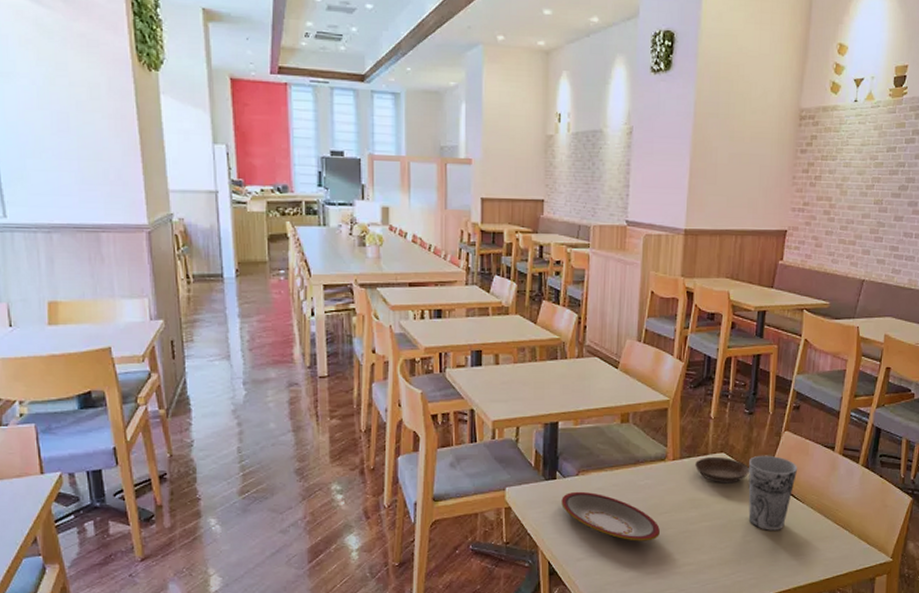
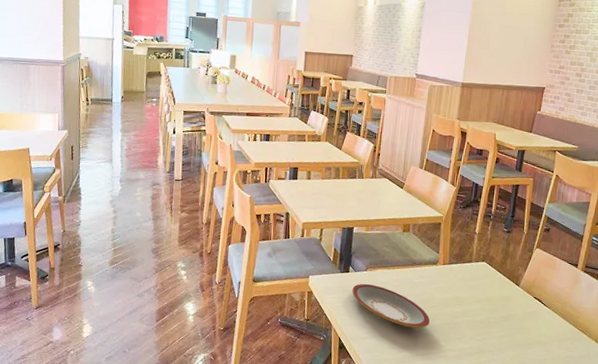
saucer: present [695,456,750,484] -> none [461,264,506,288]
cup: present [748,455,798,531] -> none [503,266,546,329]

